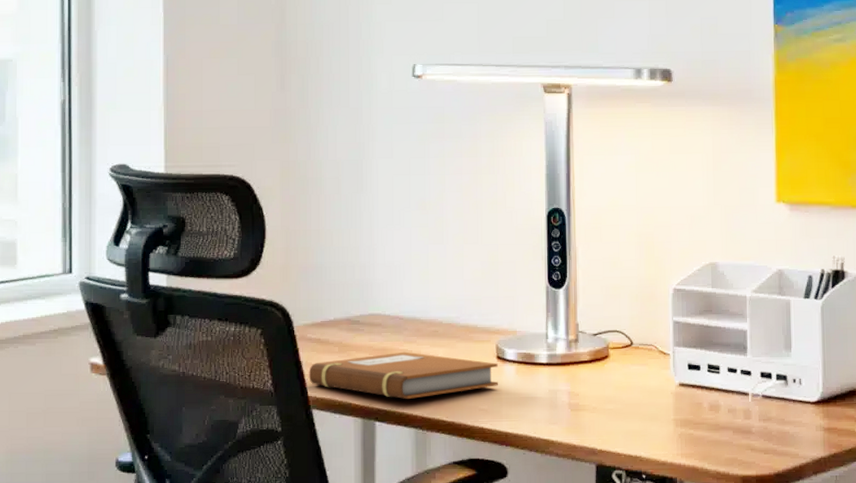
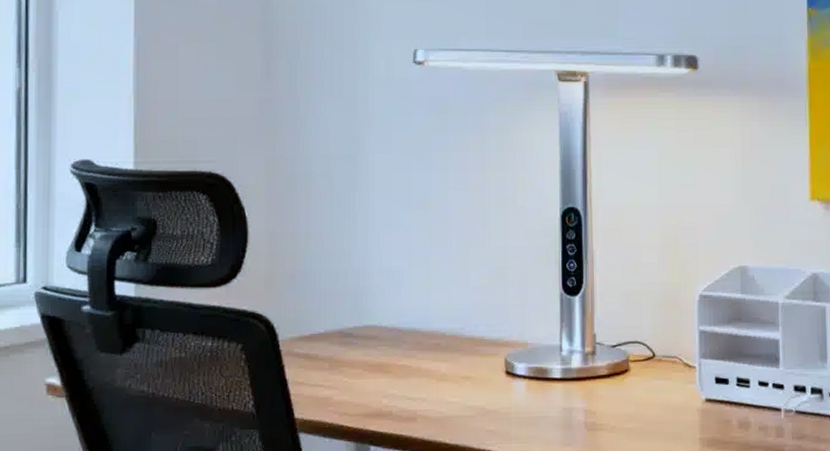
notebook: present [309,351,499,399] -> none [295,367,508,420]

